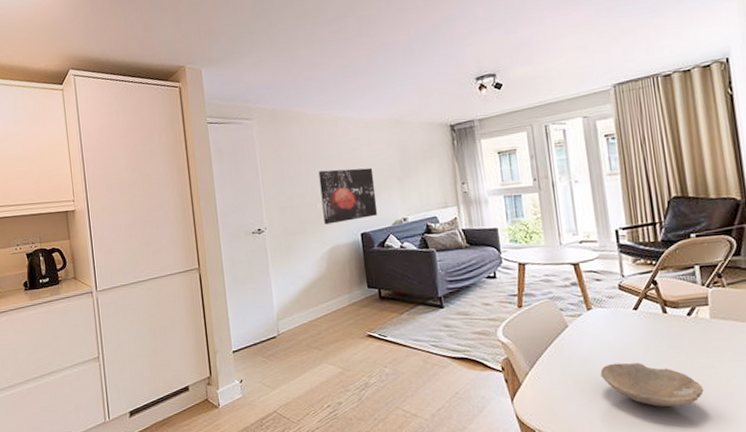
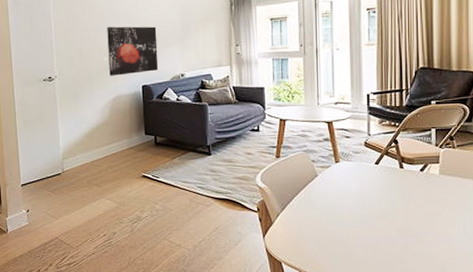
bowl: present [600,363,704,407] -> none [341,208,426,247]

